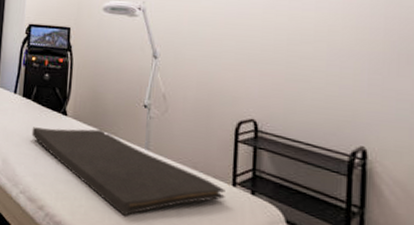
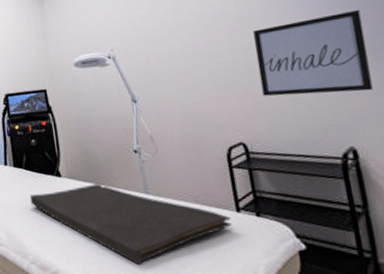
wall art: none [285,11,403,95] -> present [253,9,373,96]

